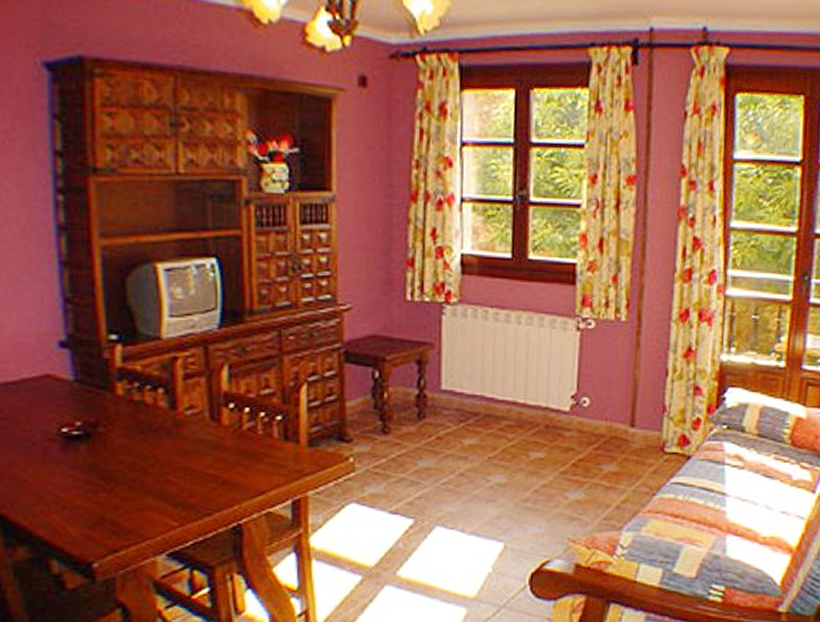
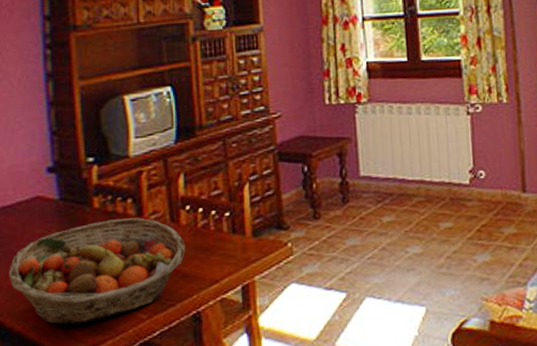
fruit basket: none [12,411,228,525] -> present [9,218,186,325]

